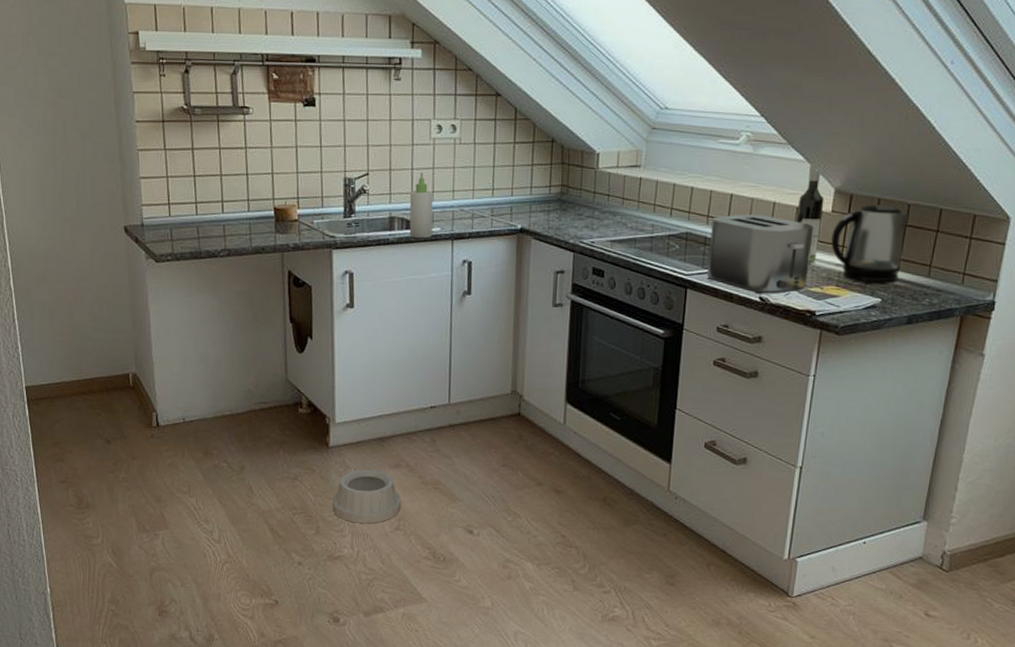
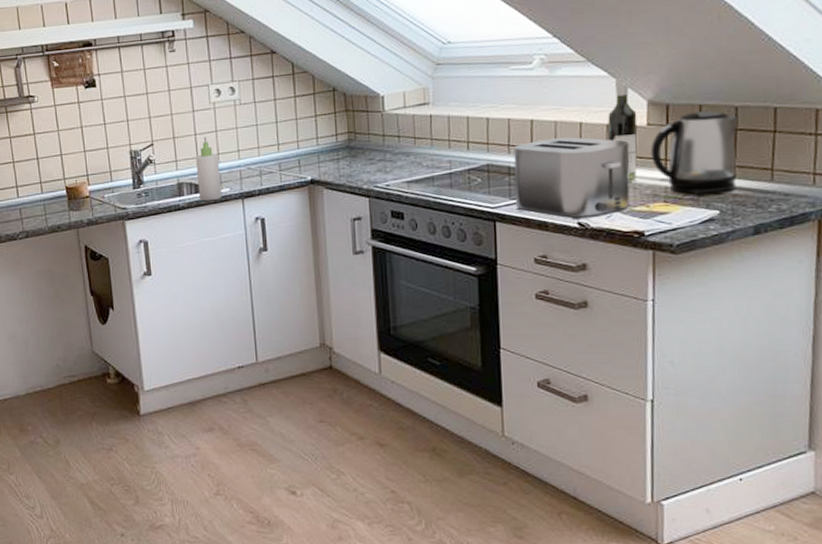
pet bowl: present [332,469,402,524] -> none [149,435,219,491]

